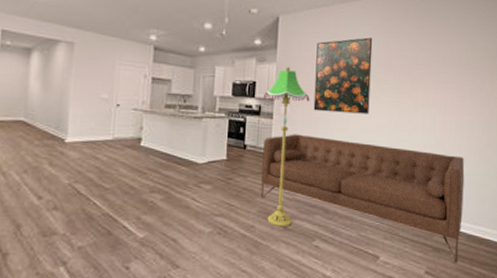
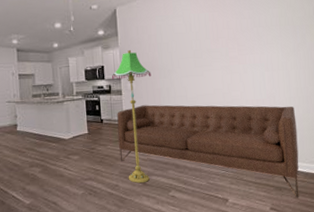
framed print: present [313,37,373,114] -> none [151,14,204,84]

